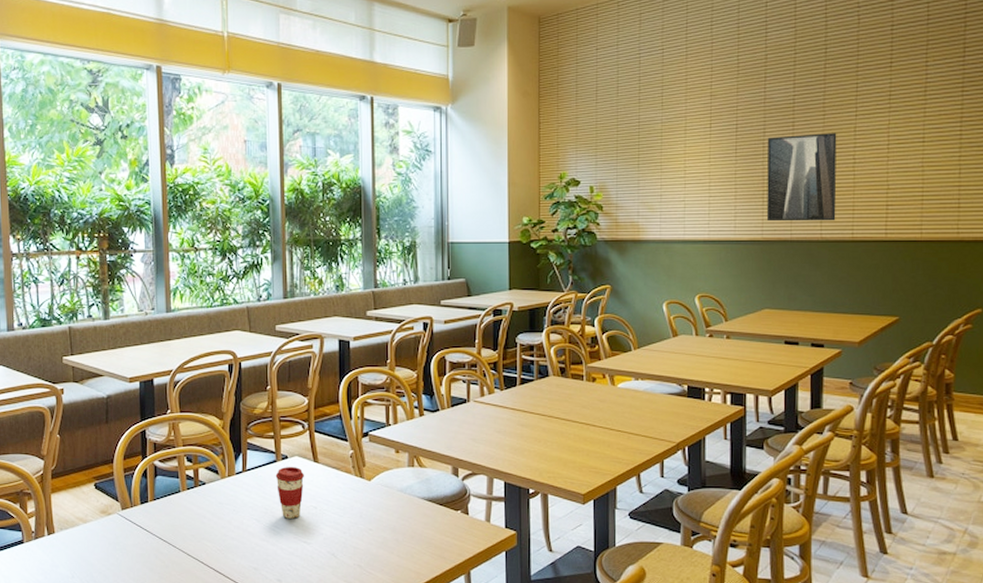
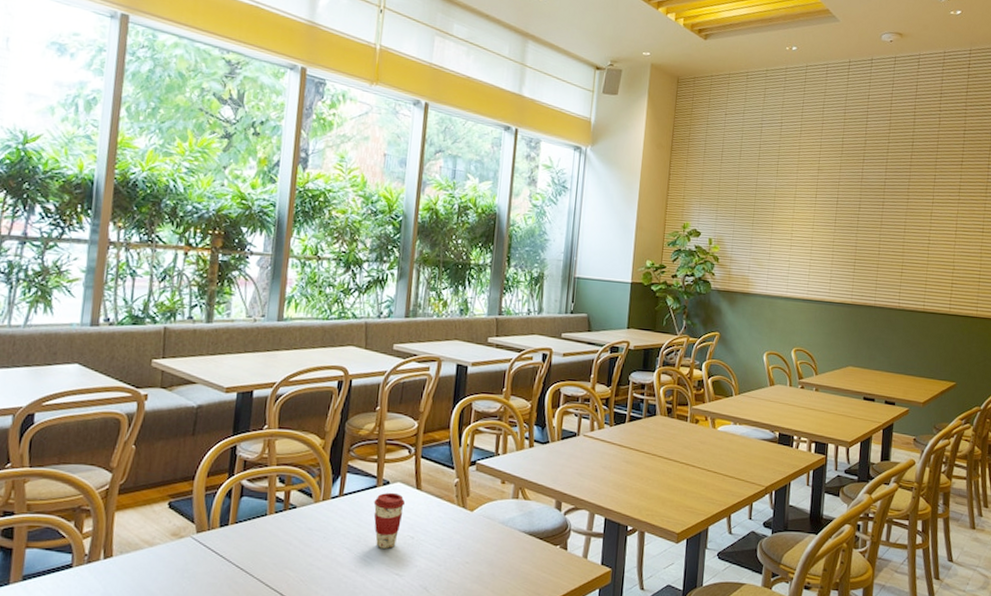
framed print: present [766,133,837,222] -> none [856,212,917,293]

